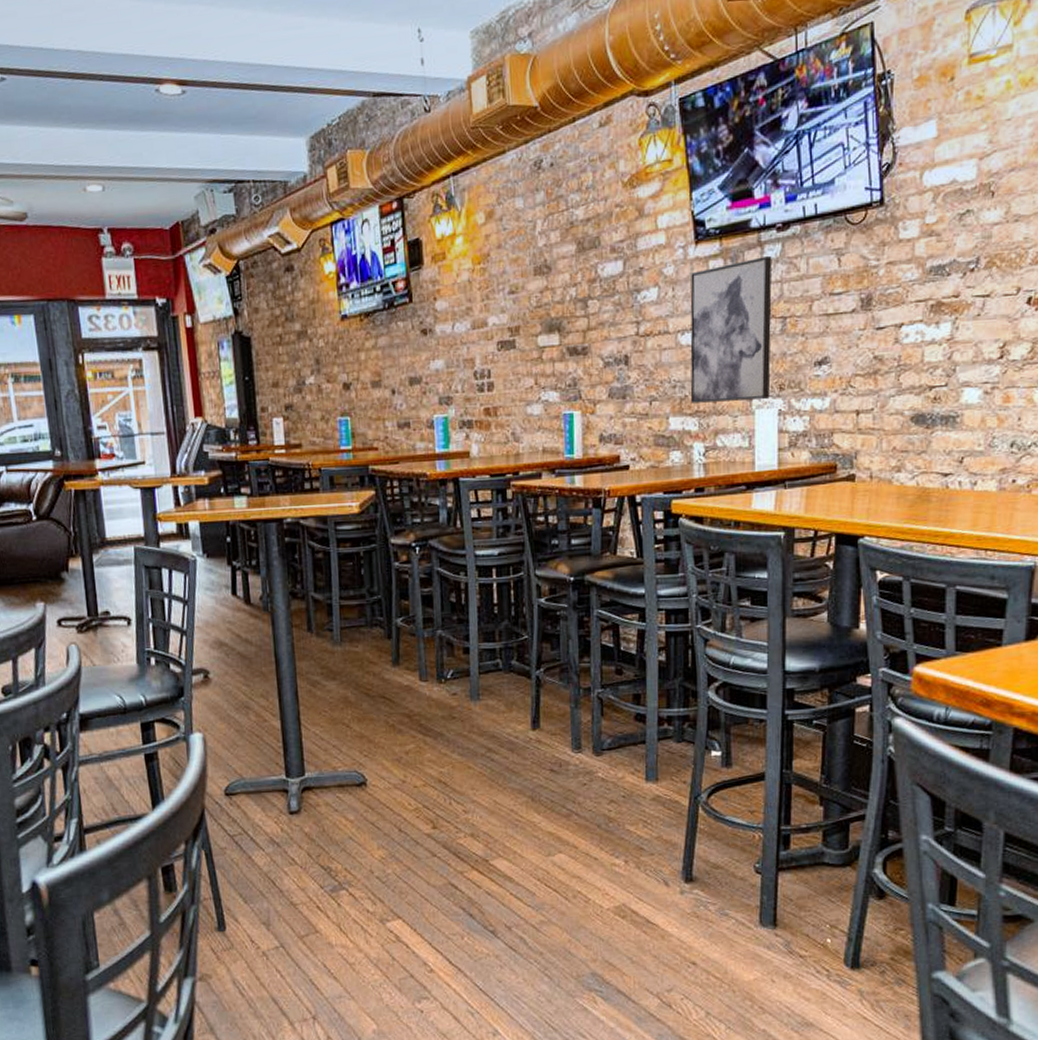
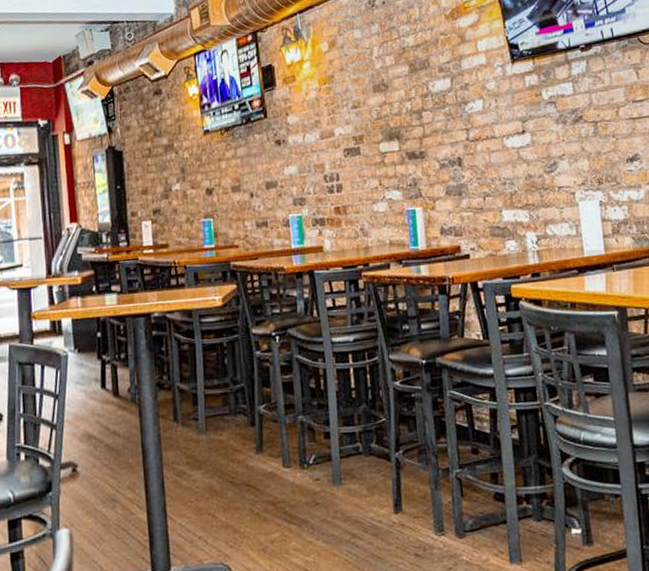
wall art: present [690,255,772,404] -> none [510,71,591,198]

